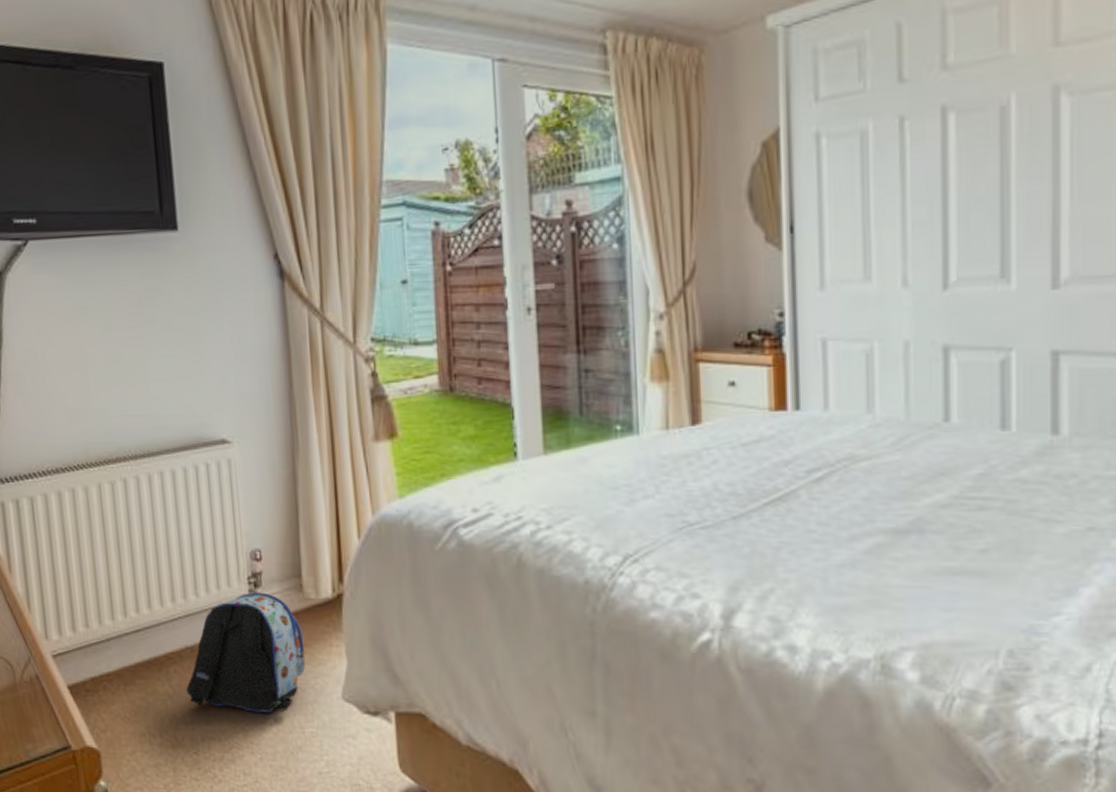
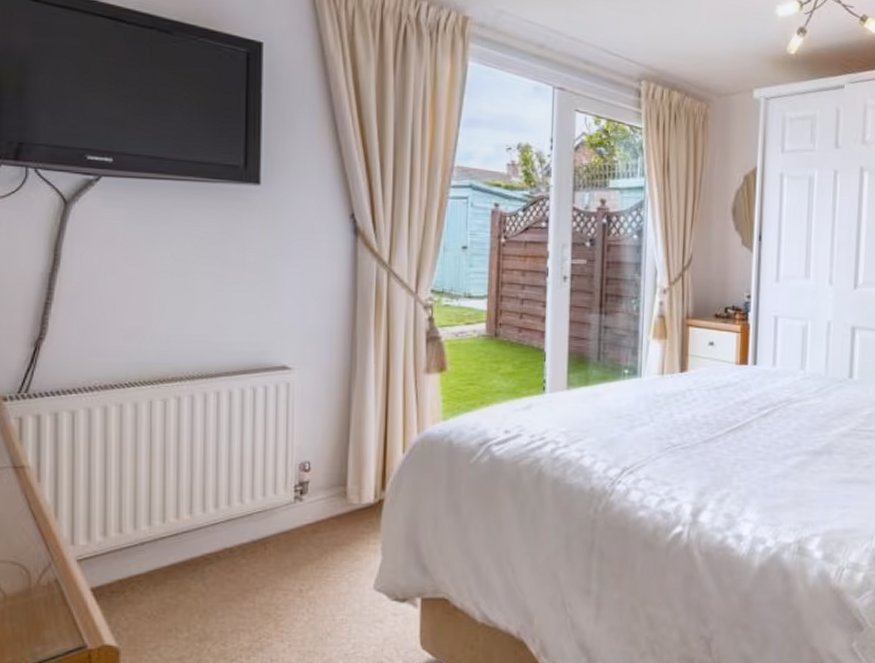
backpack: present [186,592,306,713] -> none [221,499,343,604]

